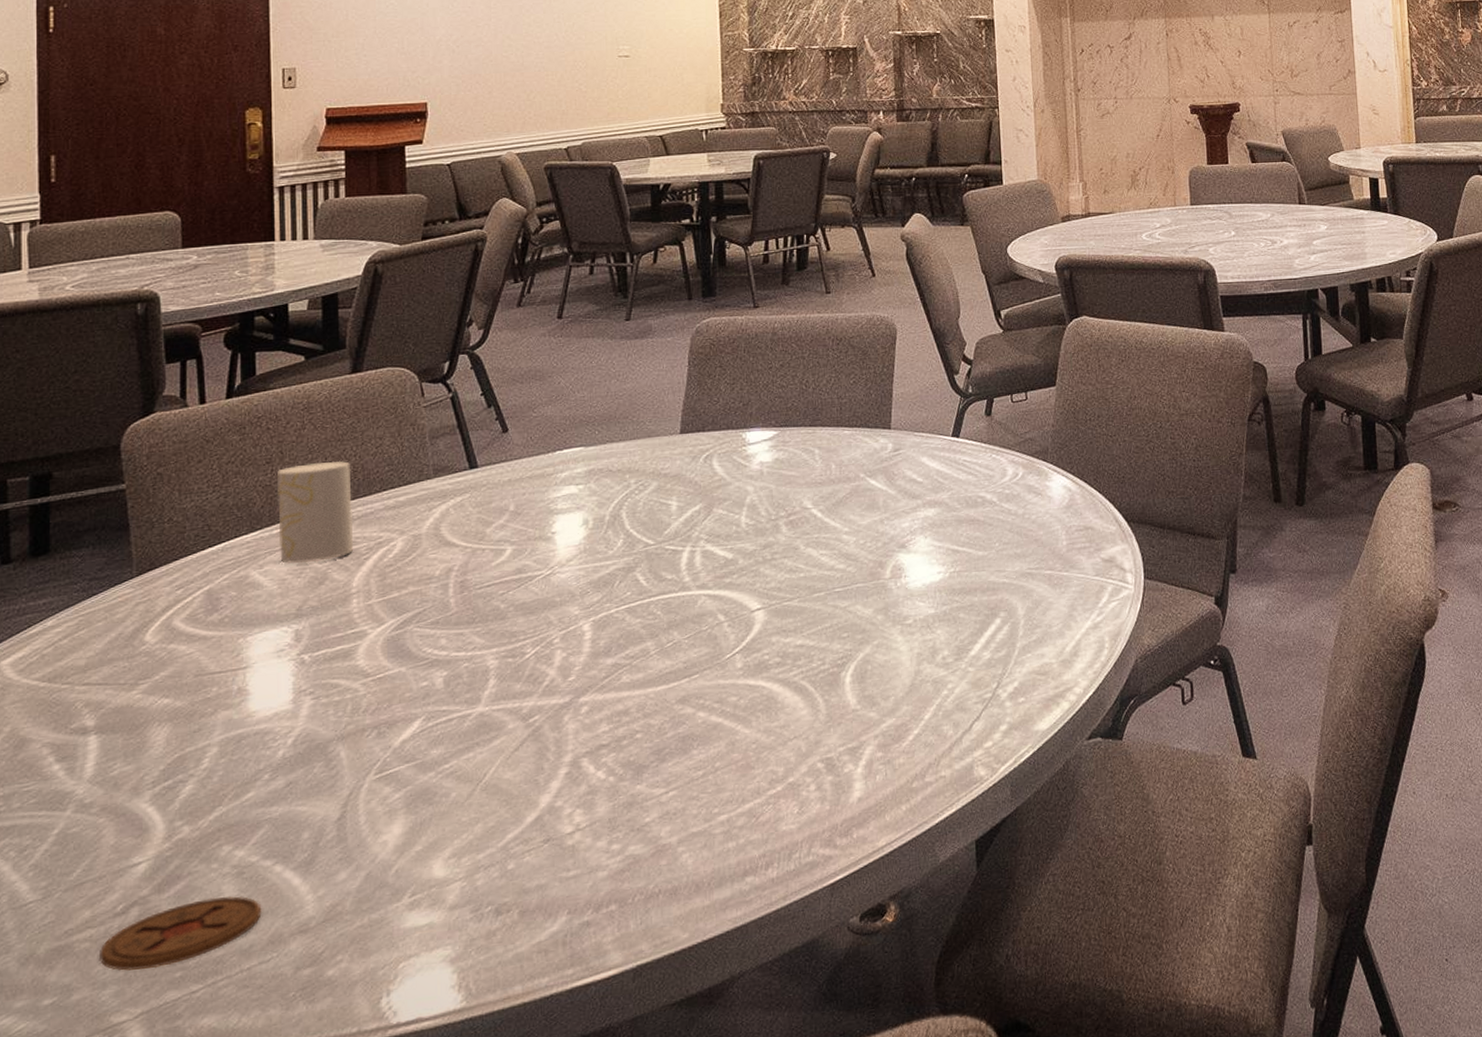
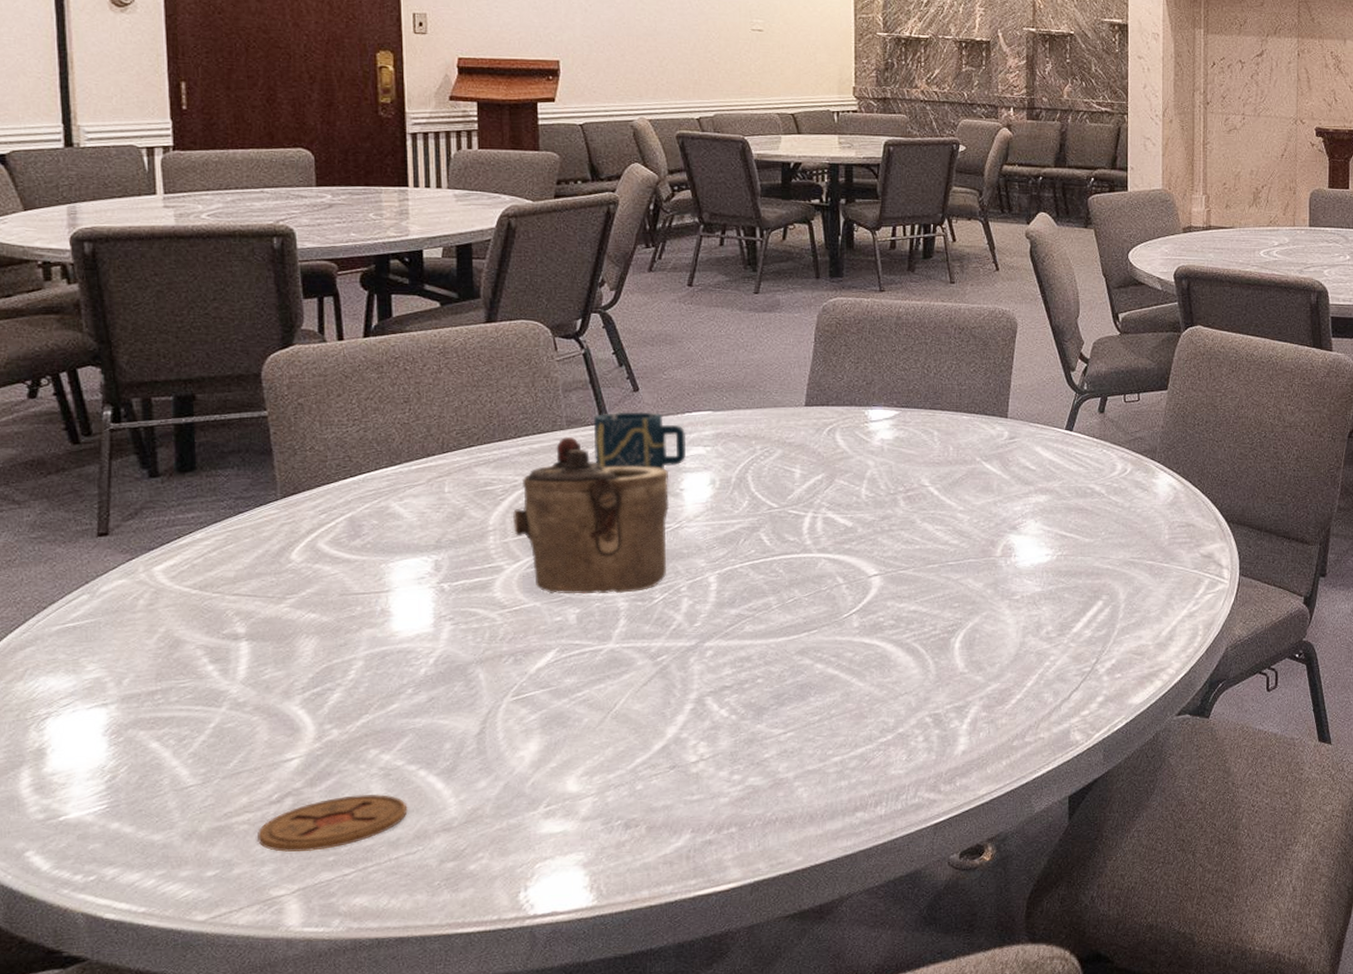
cup: present [277,460,354,564] -> none [415,405,490,499]
teapot: none [378,486,541,658] -> present [513,436,670,595]
cup: none [461,453,558,516] -> present [593,412,686,469]

